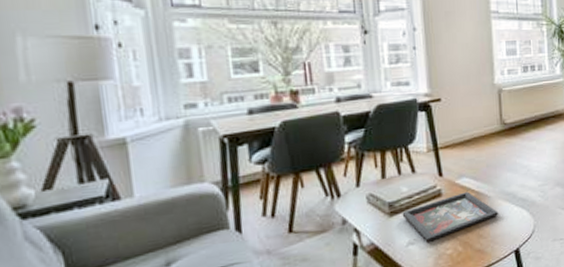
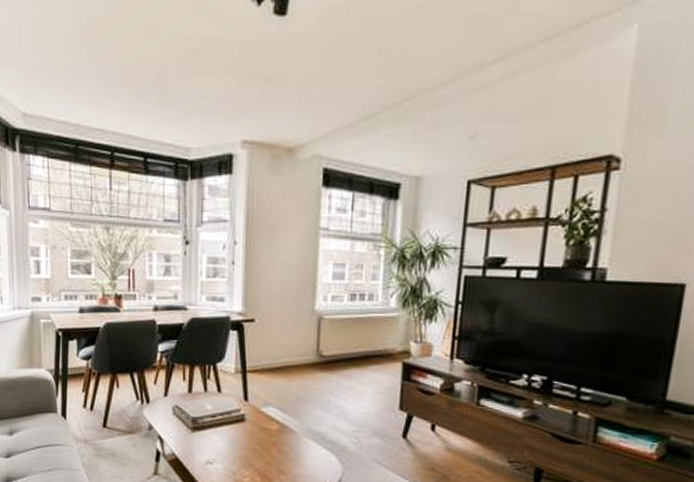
decorative tray: present [402,191,498,242] -> none [204,422,303,465]

